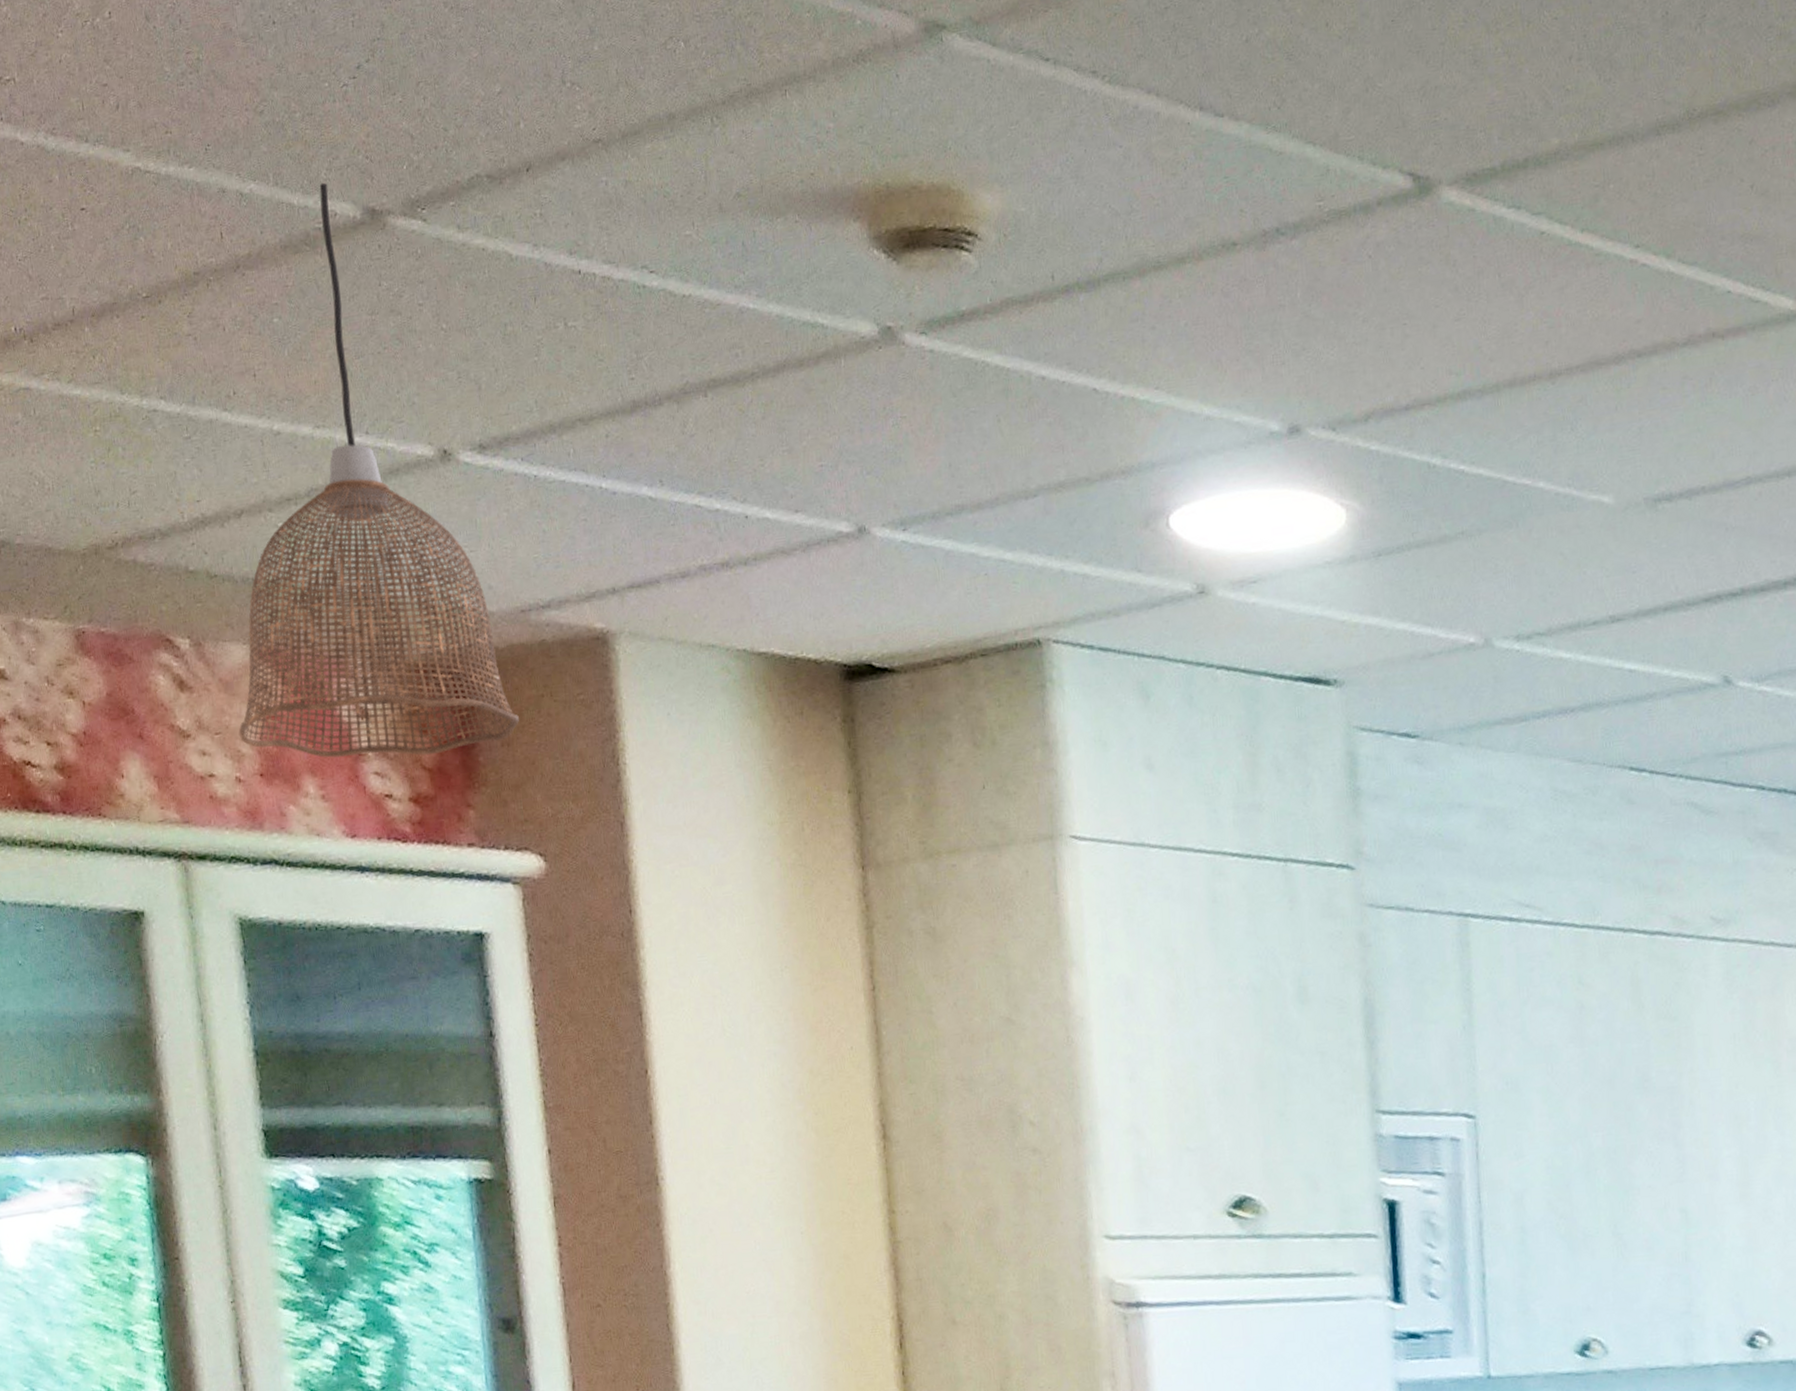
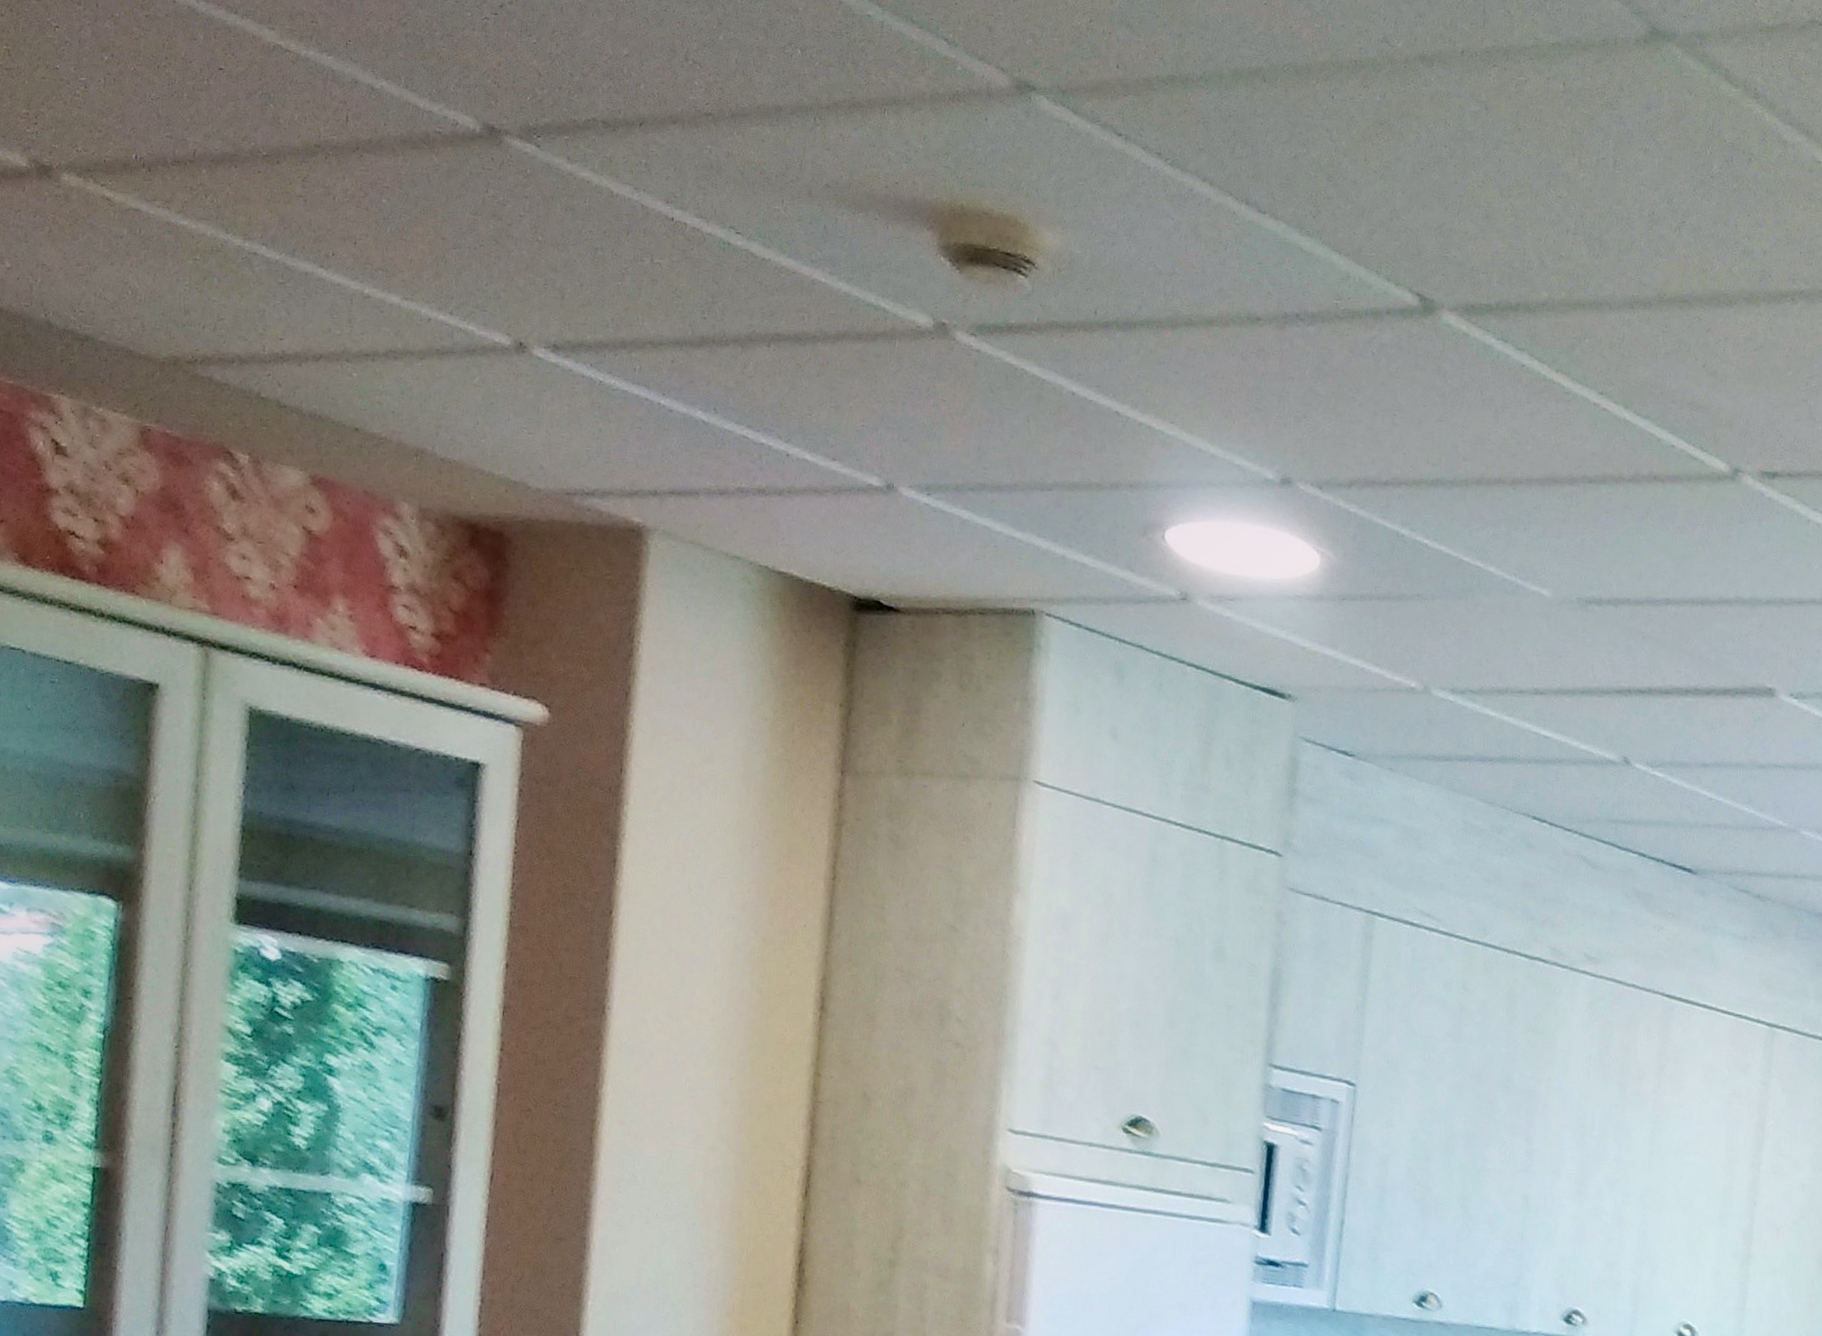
pendant lamp: present [238,182,519,758] -> none [280,94,548,600]

